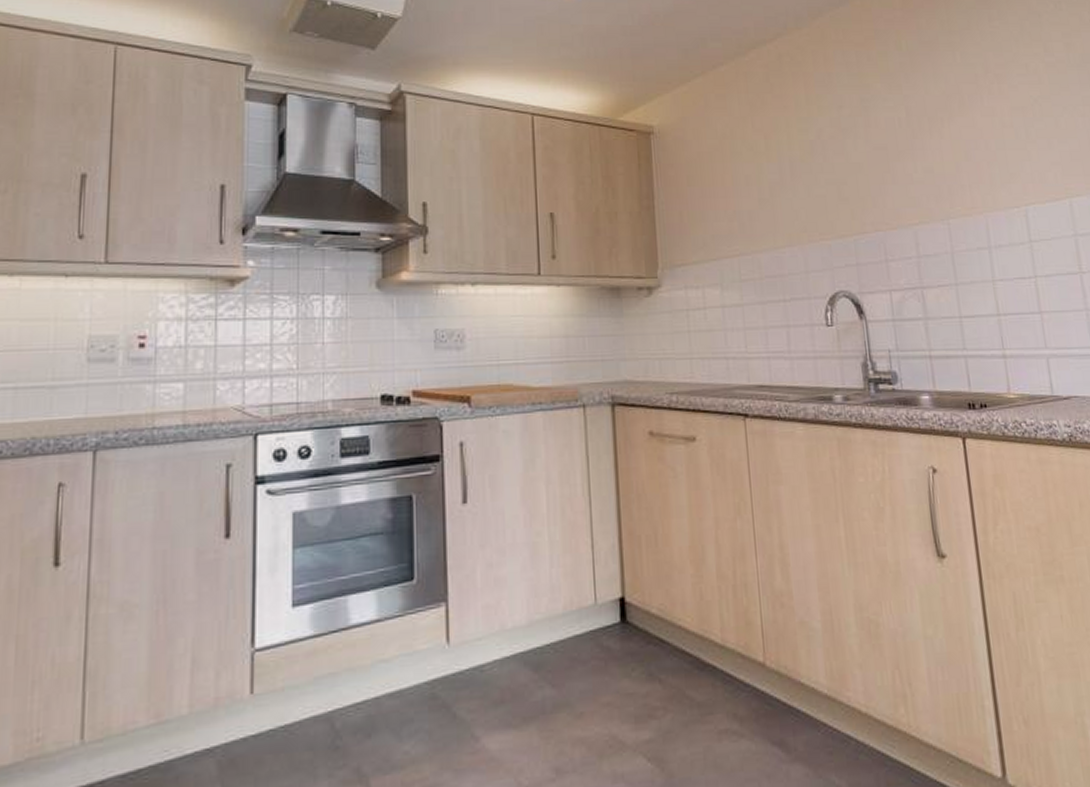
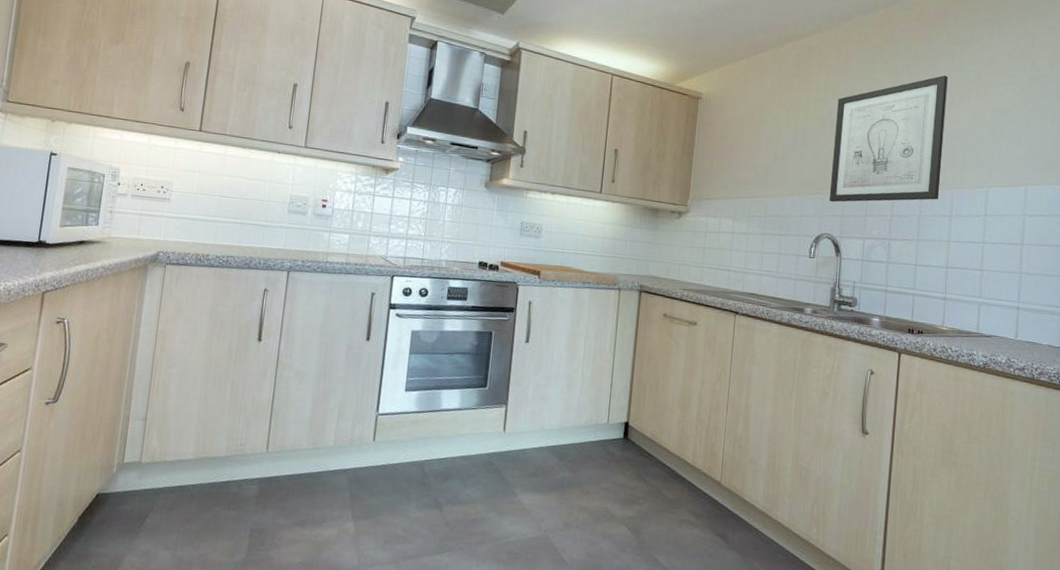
wall art: none [825,72,971,249] -> present [829,75,948,203]

